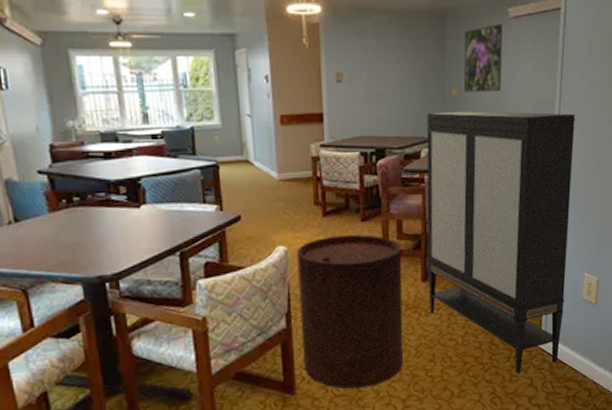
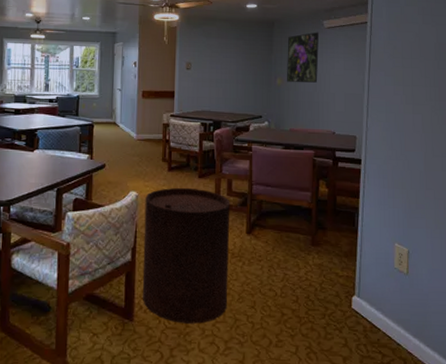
storage cabinet: present [426,111,576,373] -> none [252,96,383,332]

